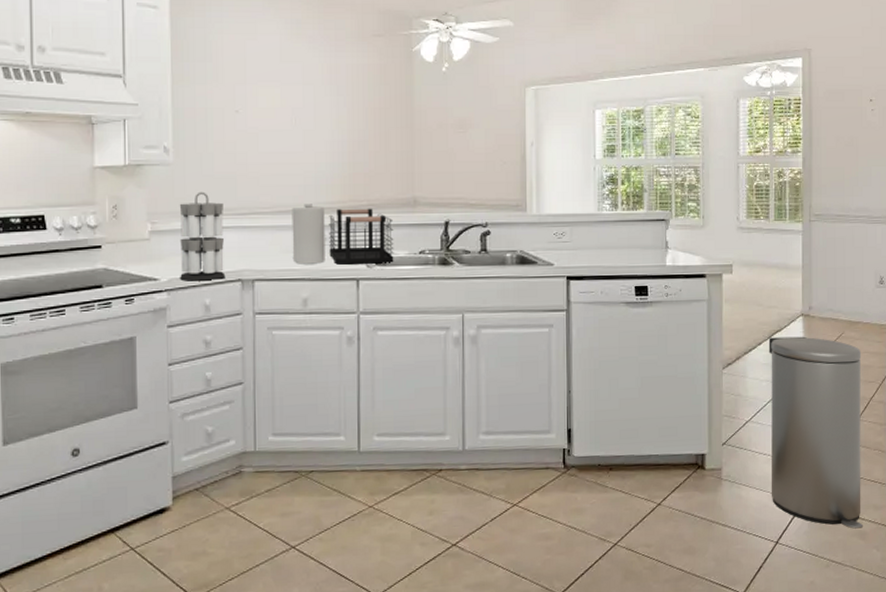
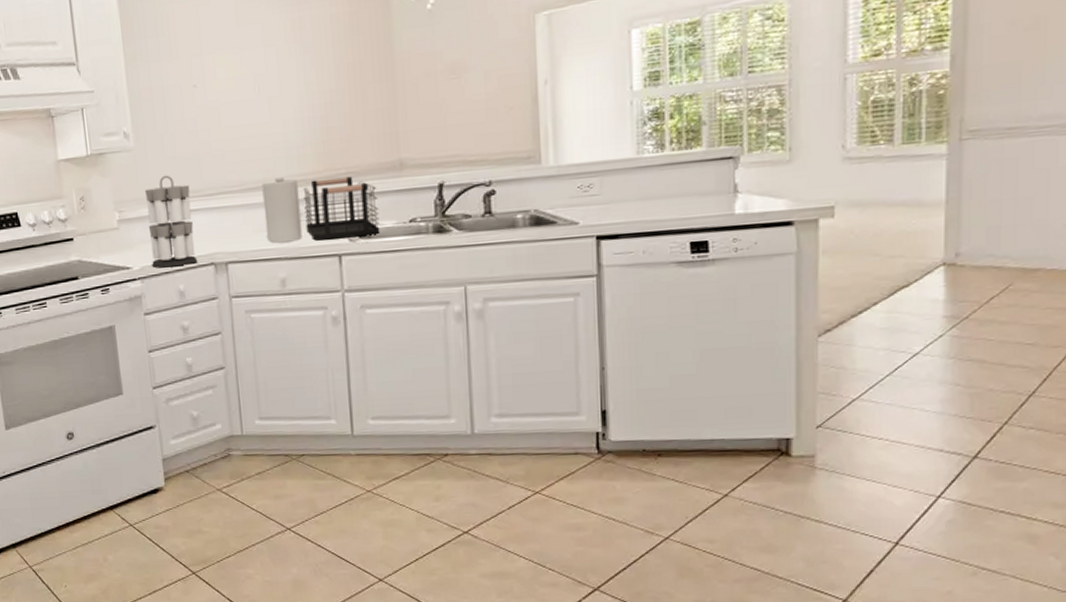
pedal bin: present [768,336,864,529] -> none [888,291,1041,531]

